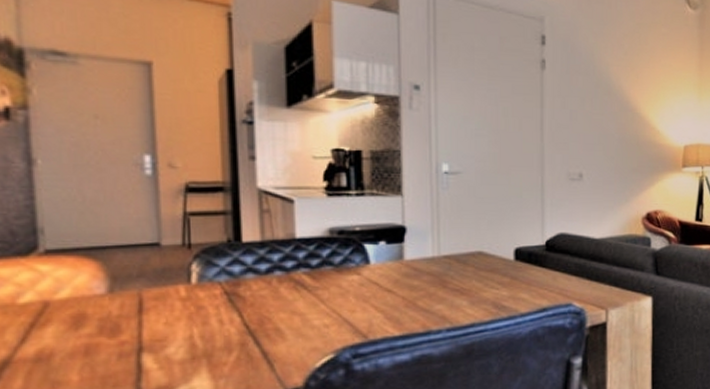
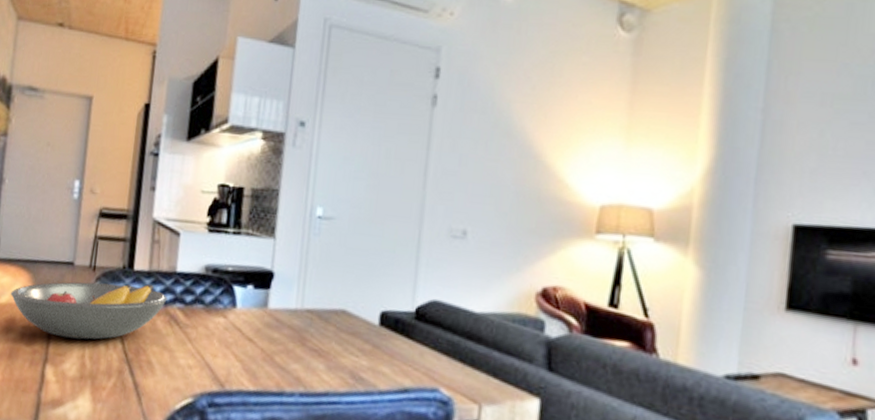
fruit bowl: none [73,255,289,323] -> present [11,282,167,340]

